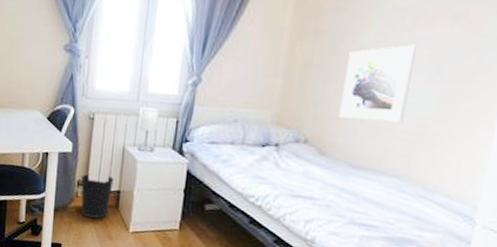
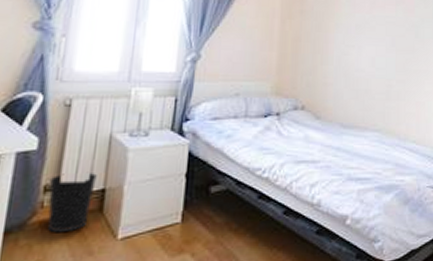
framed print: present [339,44,418,124] -> none [328,22,377,85]

